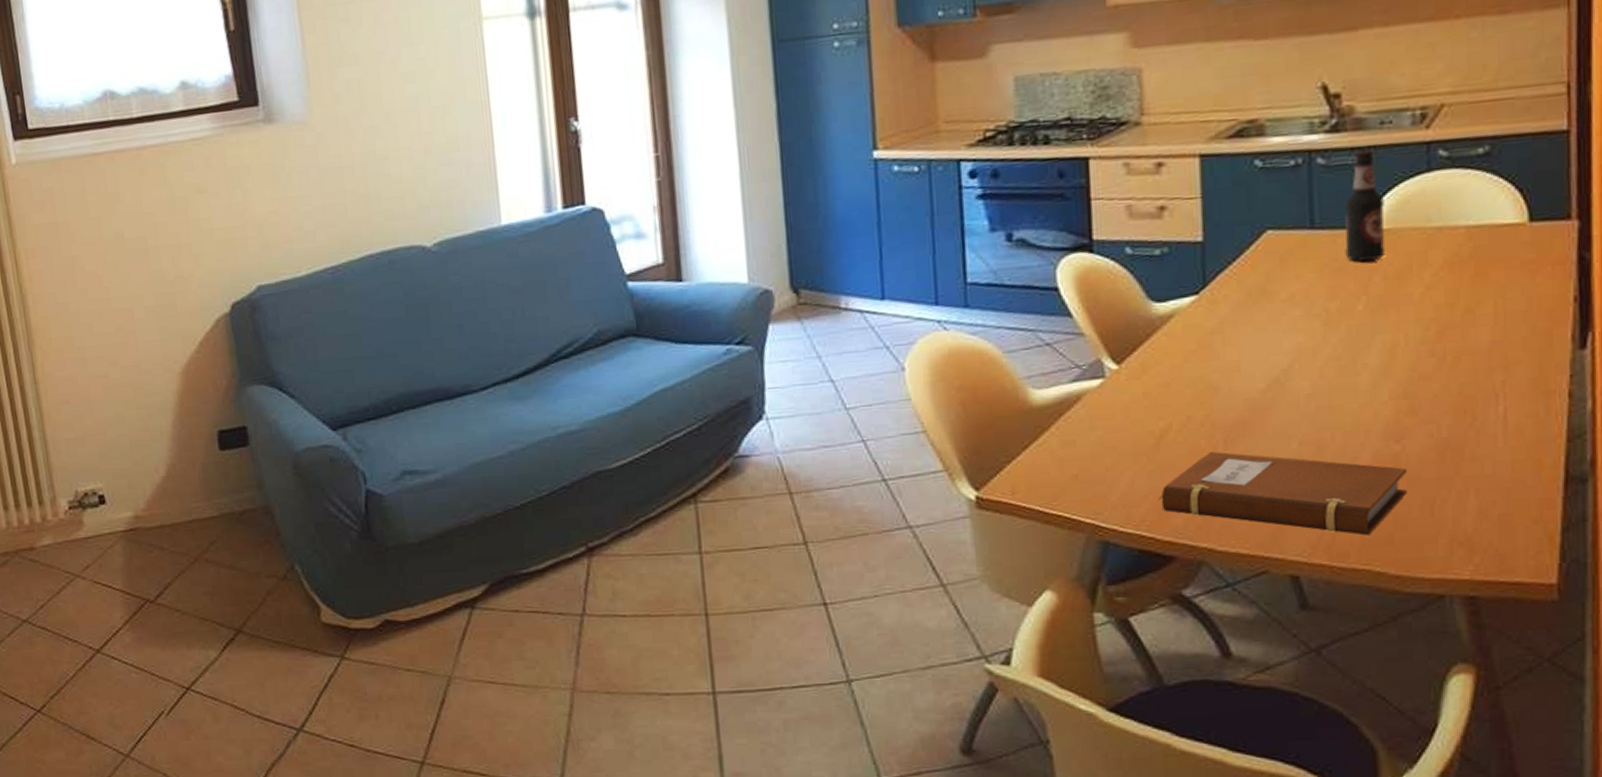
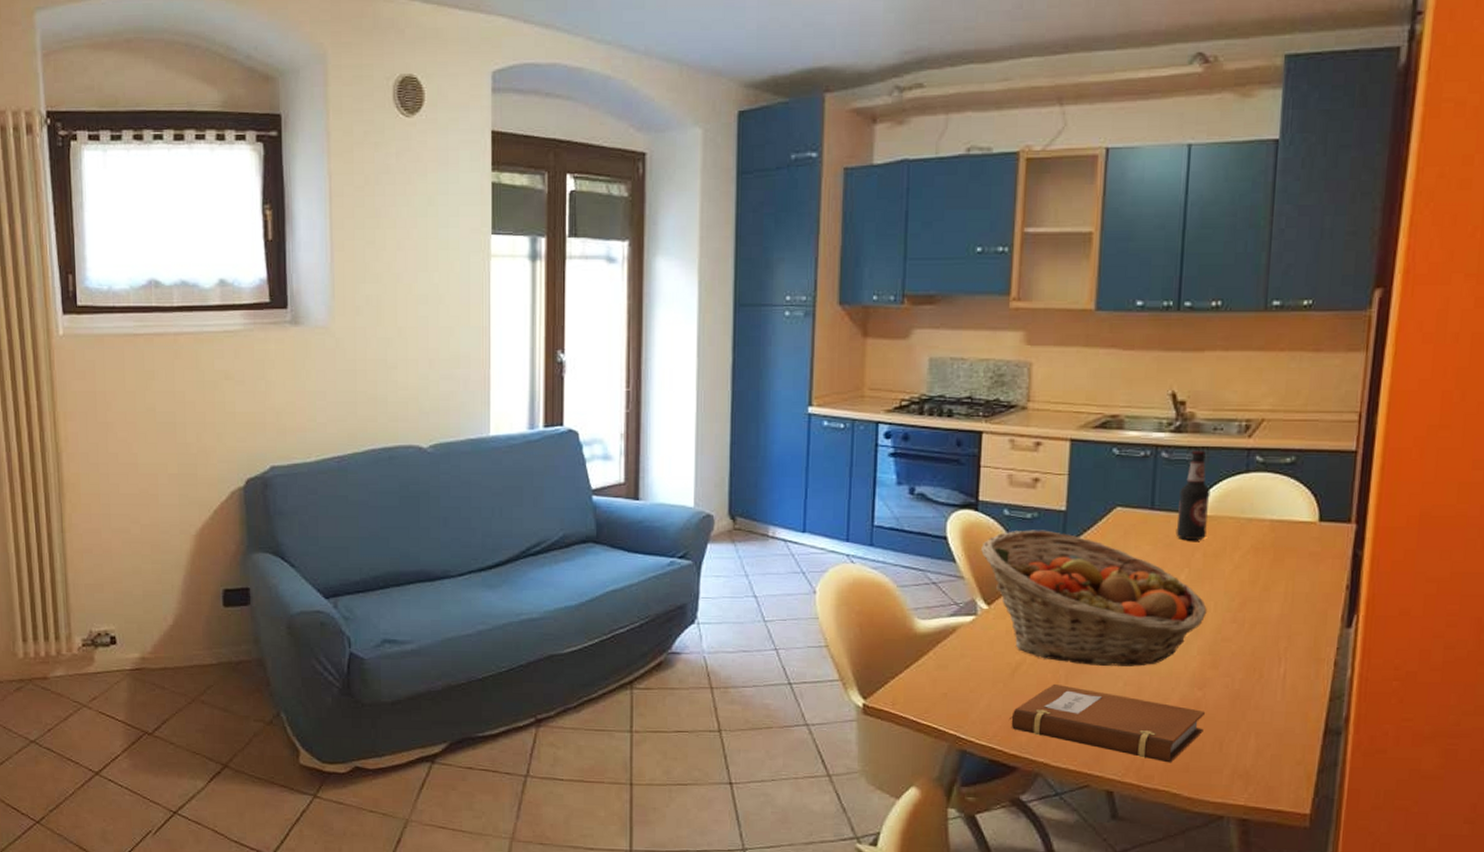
fruit basket: none [1102,267,1396,426] -> present [981,530,1207,667]

